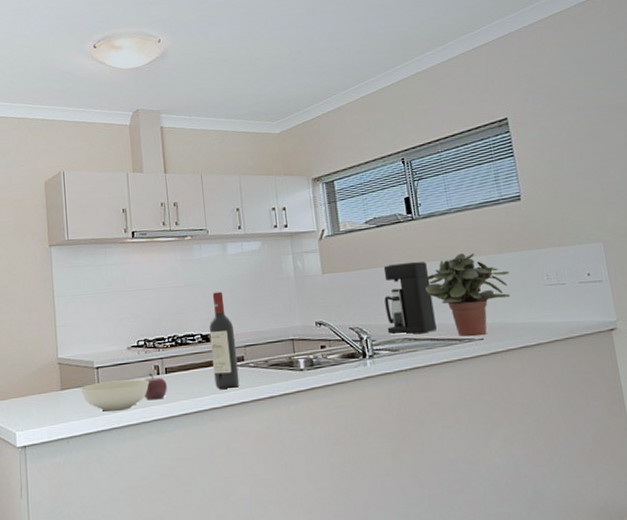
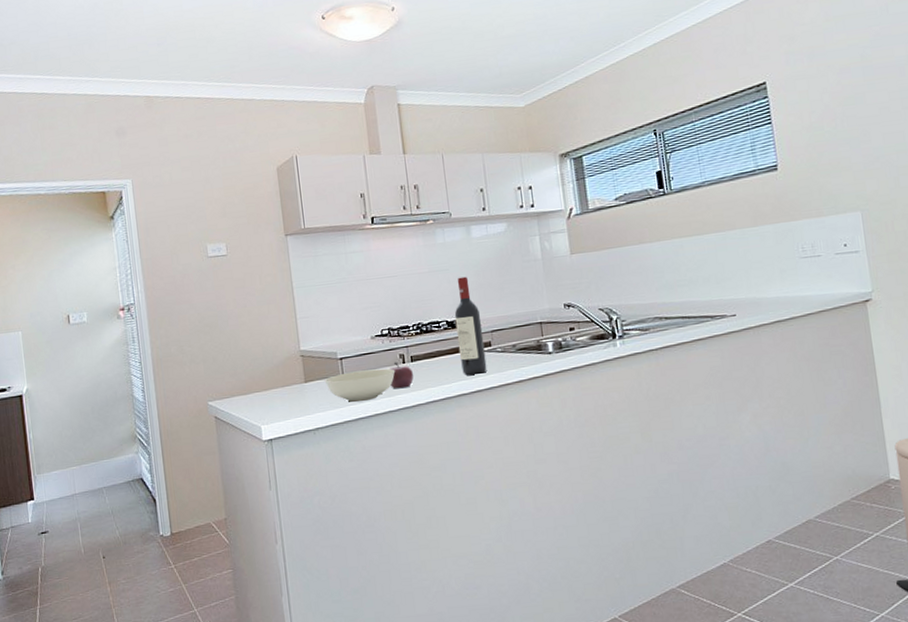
coffee maker: present [383,262,437,335] -> none [634,238,688,314]
potted plant: present [425,252,510,336] -> none [677,227,764,313]

